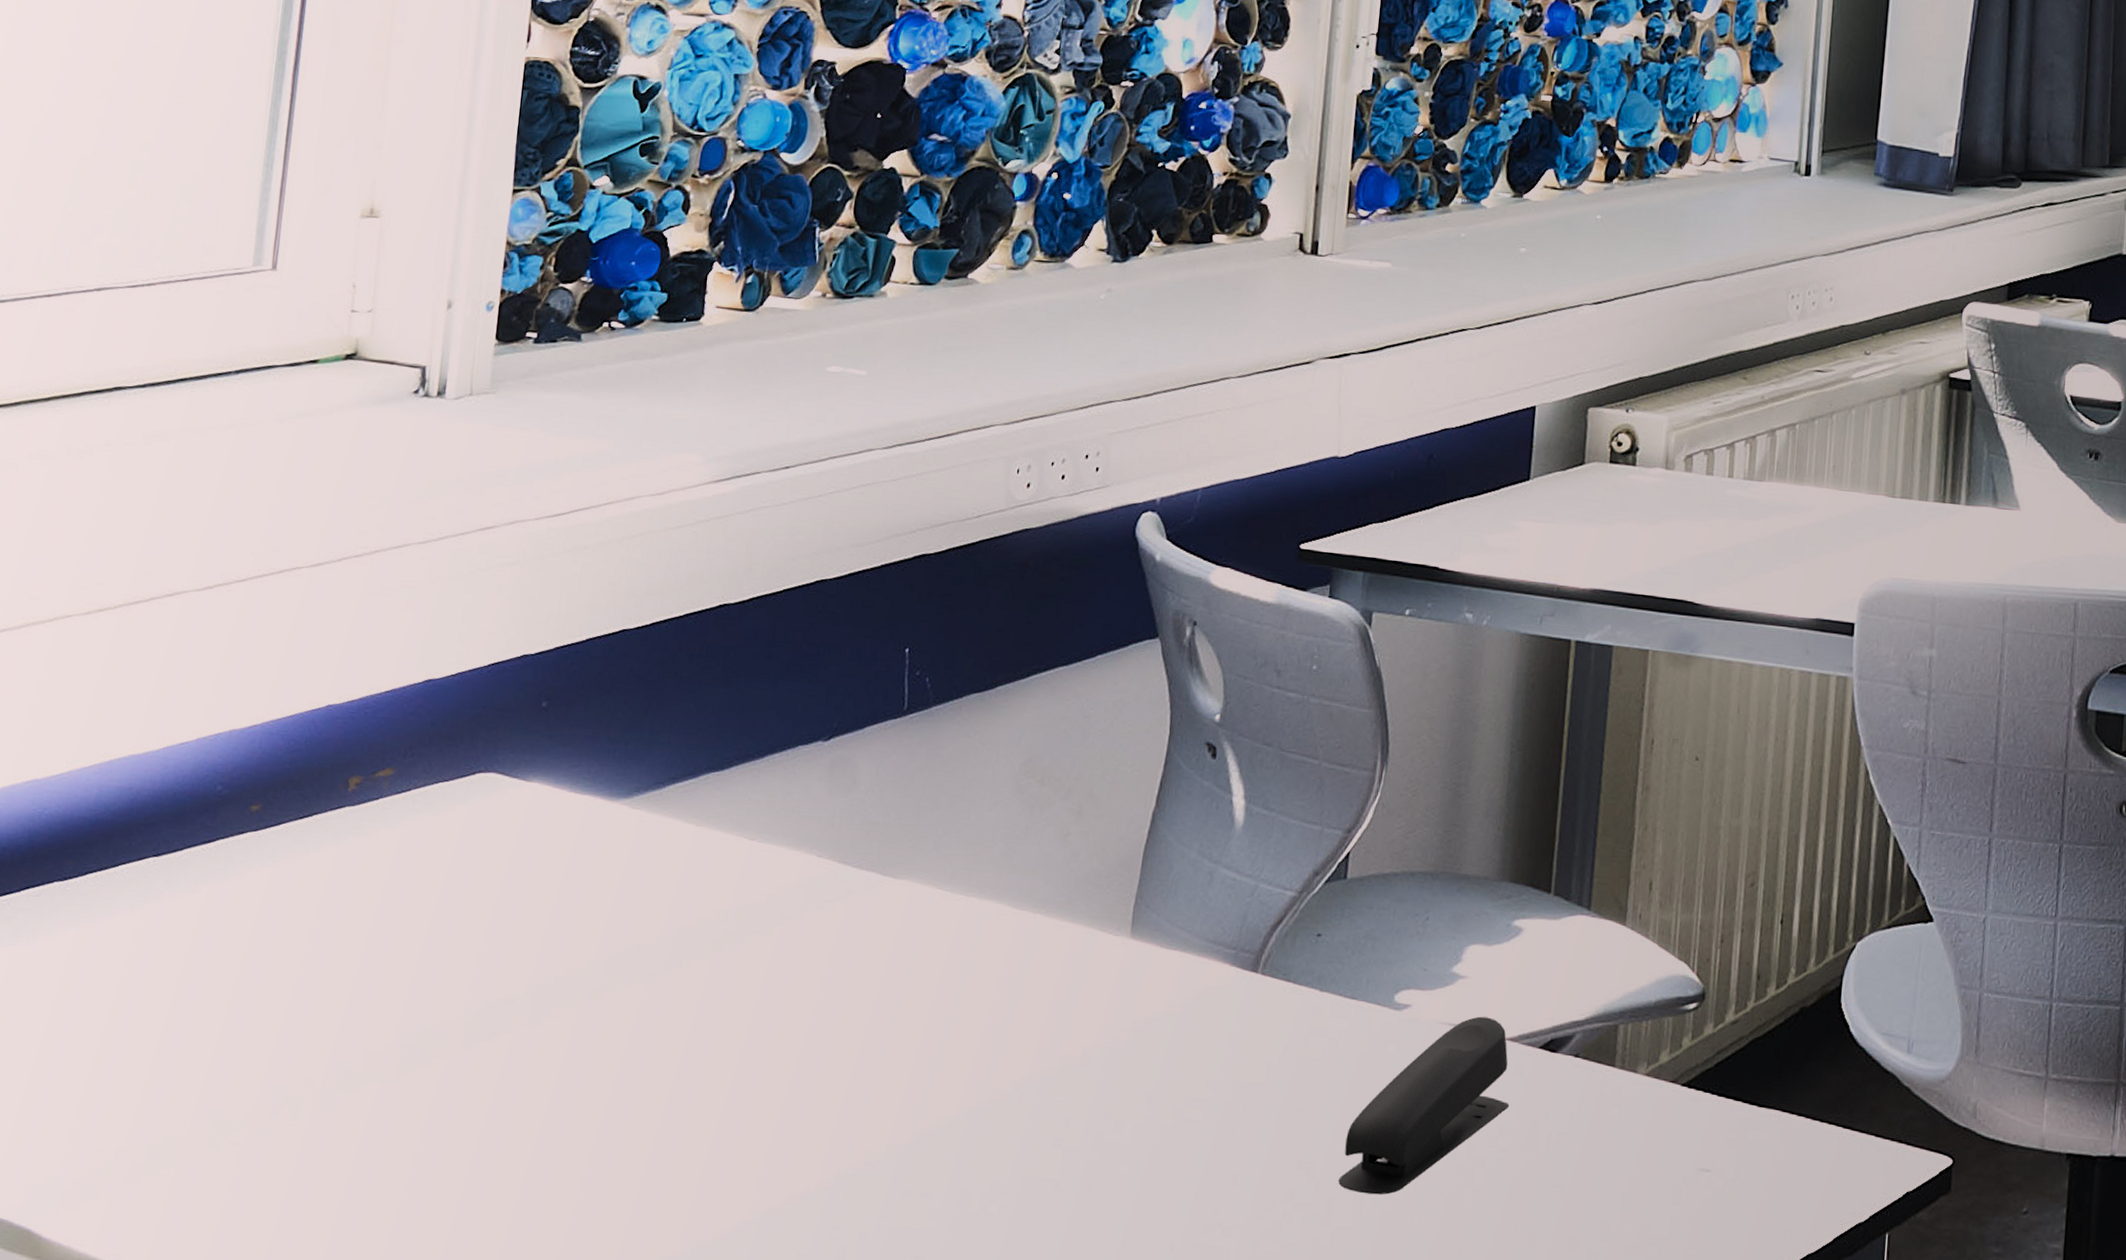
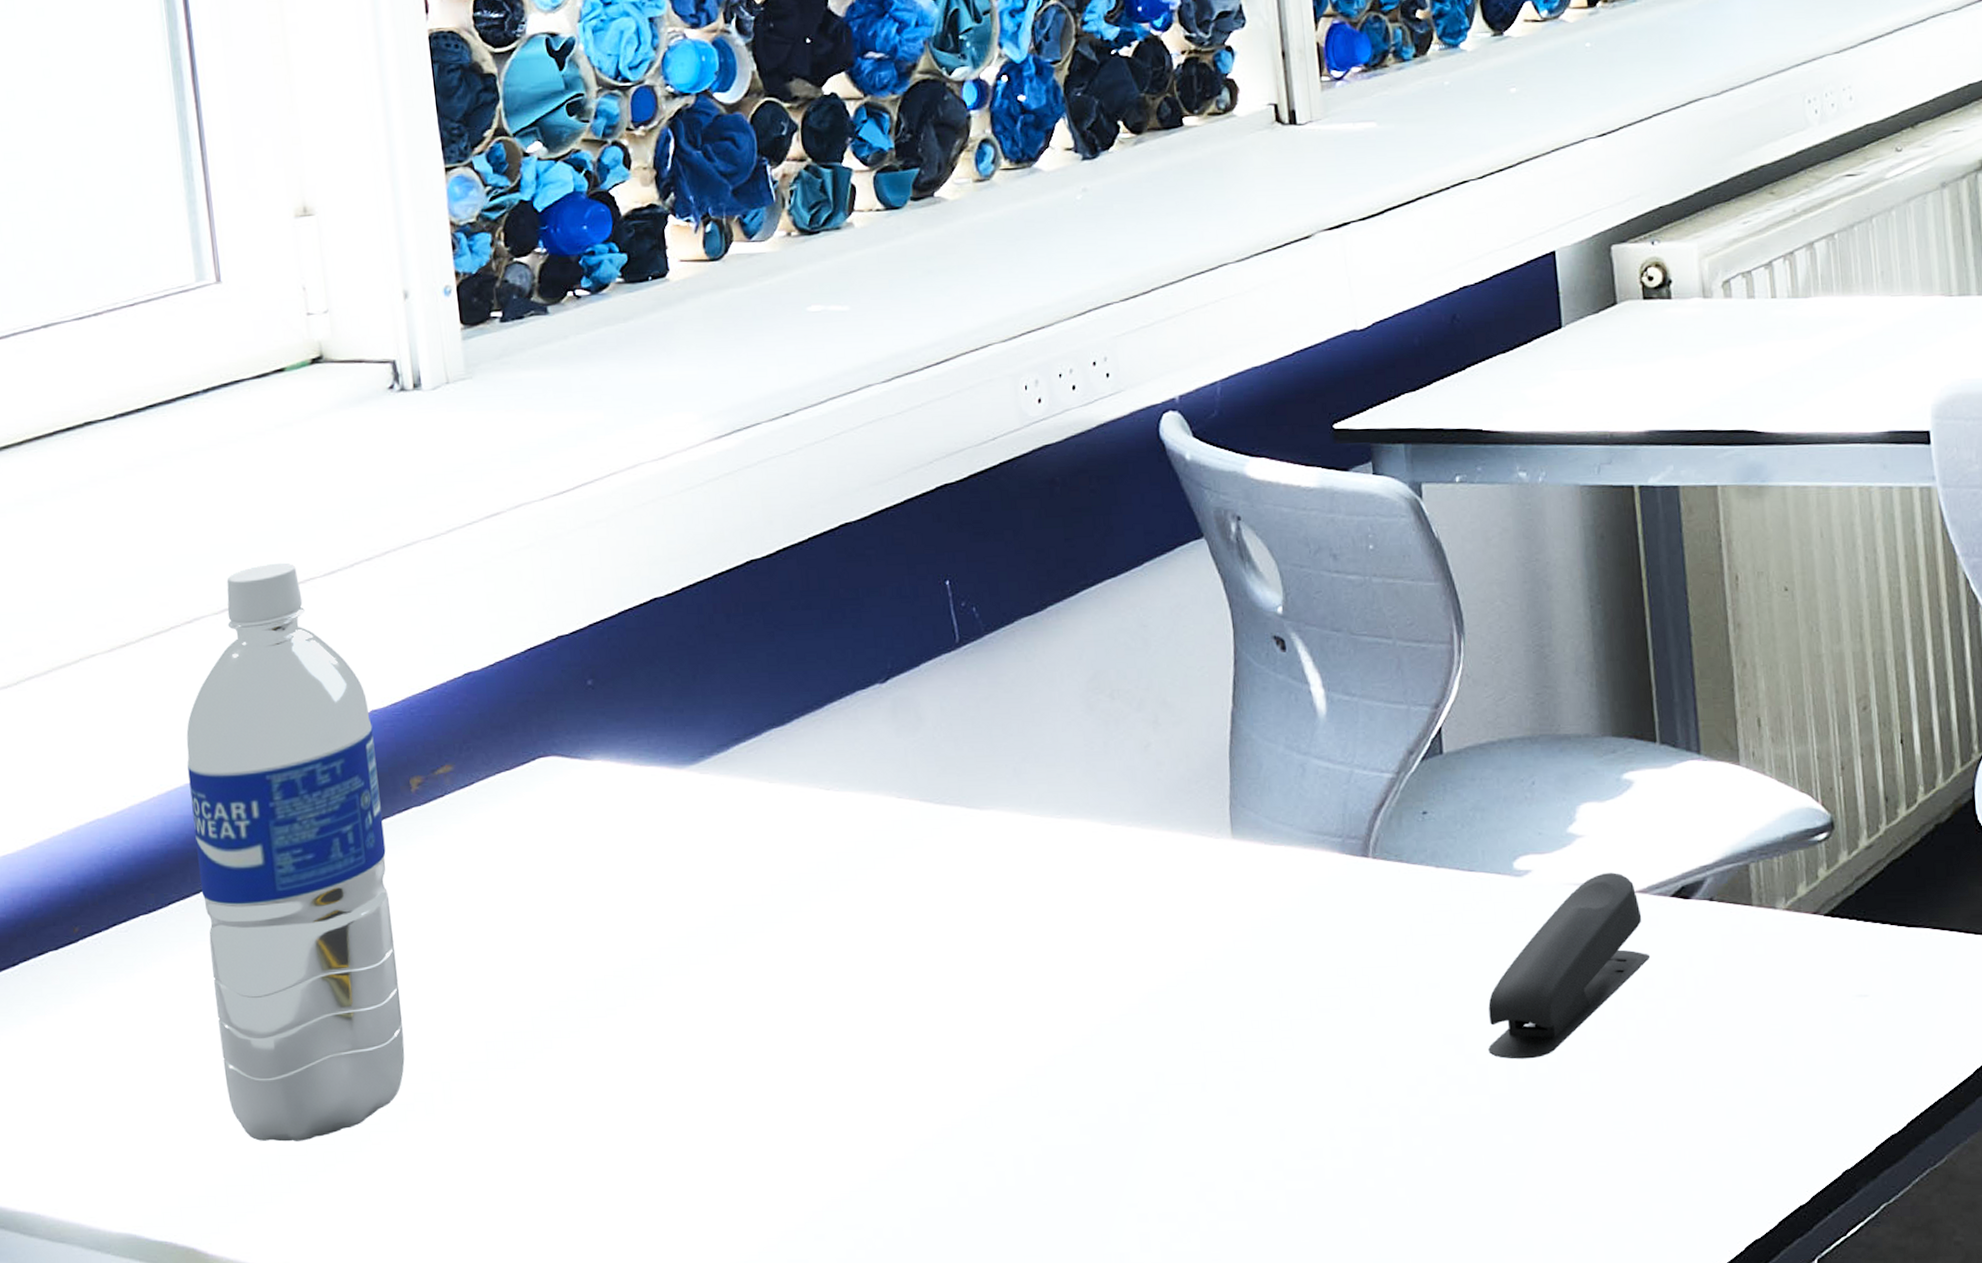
water bottle: none [99,548,325,1132] -> present [186,562,405,1142]

